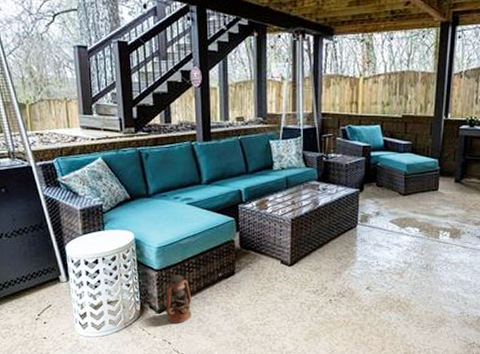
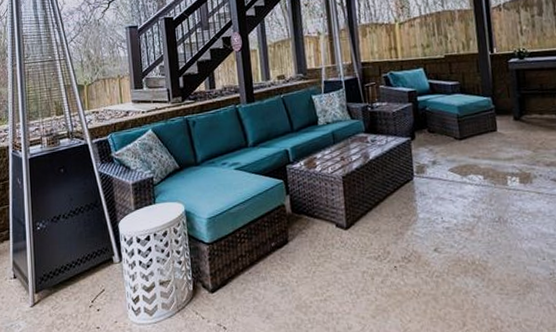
lantern: present [165,270,192,323] -> none [218,242,246,304]

